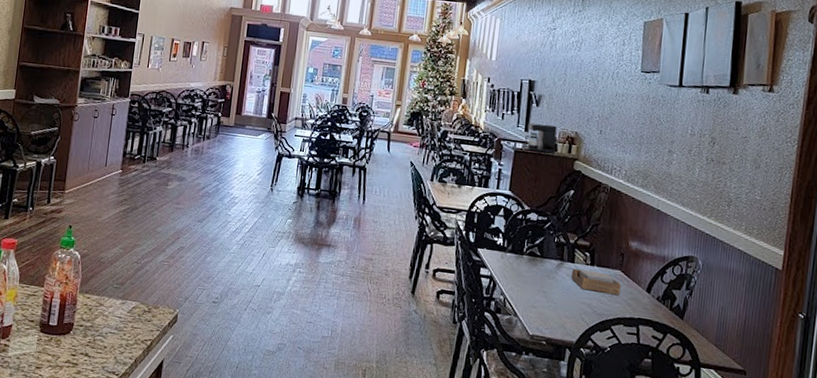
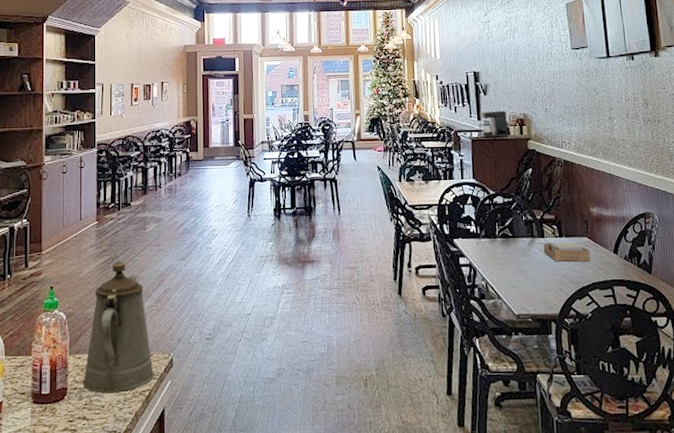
coffee pot: none [89,212,158,338] -> present [83,260,154,394]

